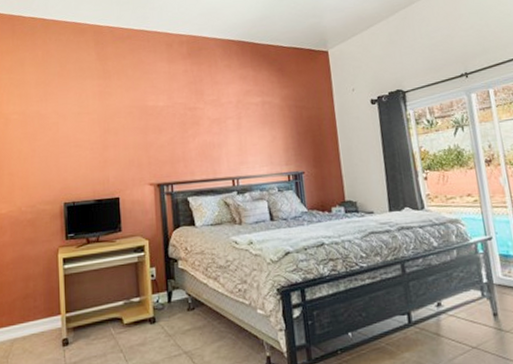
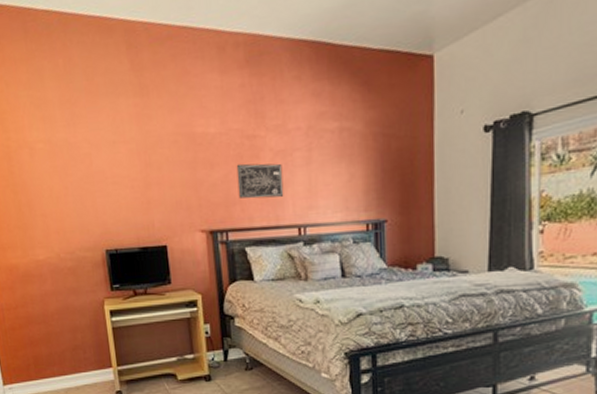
wall art: none [180,128,220,157] -> present [236,163,284,199]

